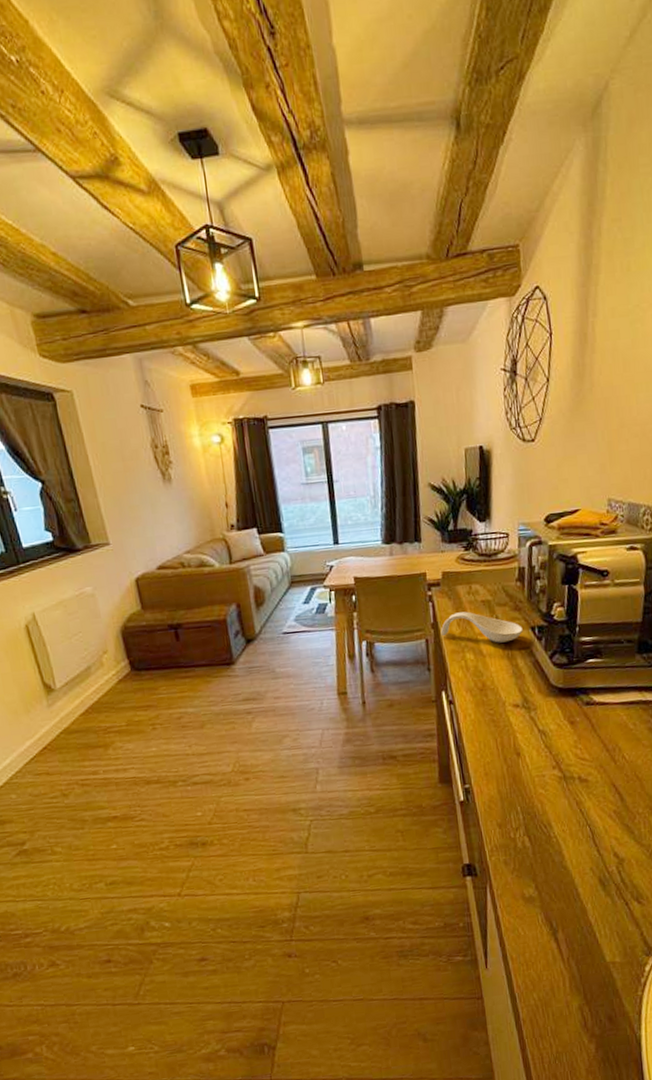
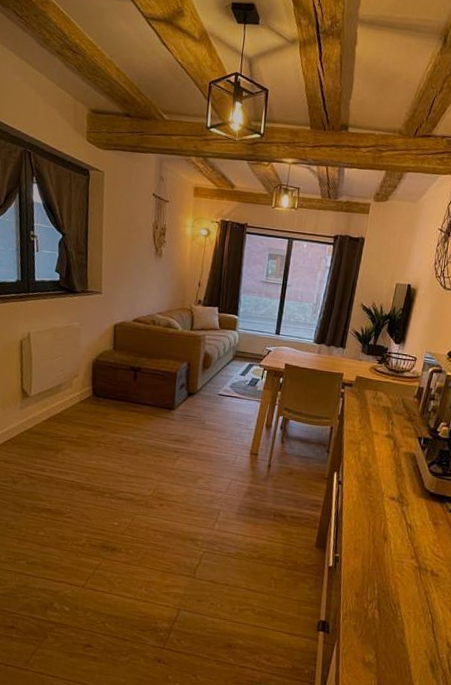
spoon rest: present [440,611,523,643] -> none [344,411,411,445]

